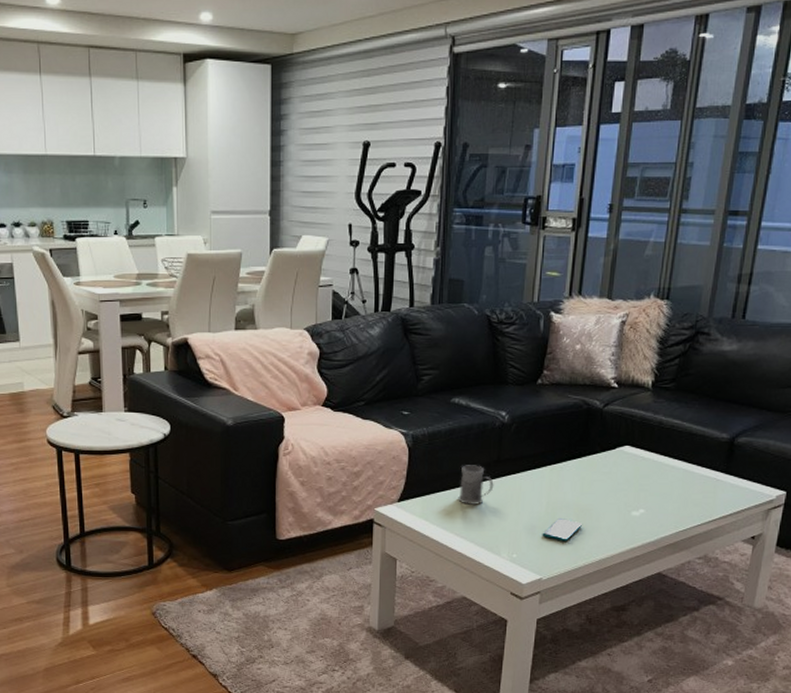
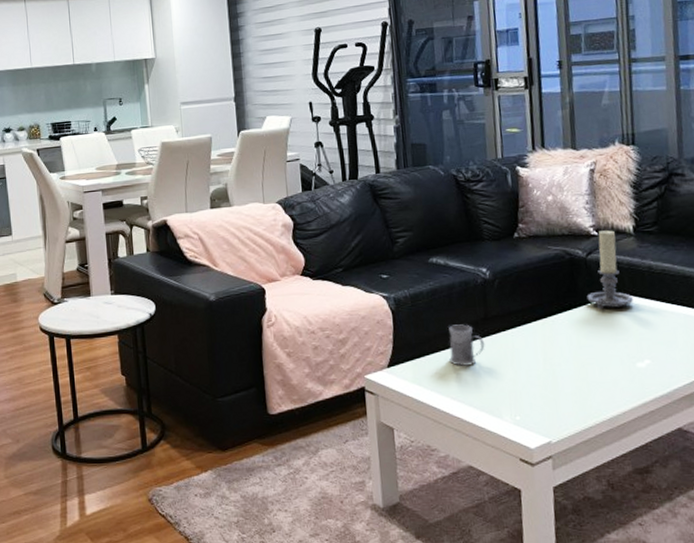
smartphone: present [542,518,582,542] -> none [543,375,585,400]
candle holder: none [596,382,641,460] -> present [586,229,634,310]

